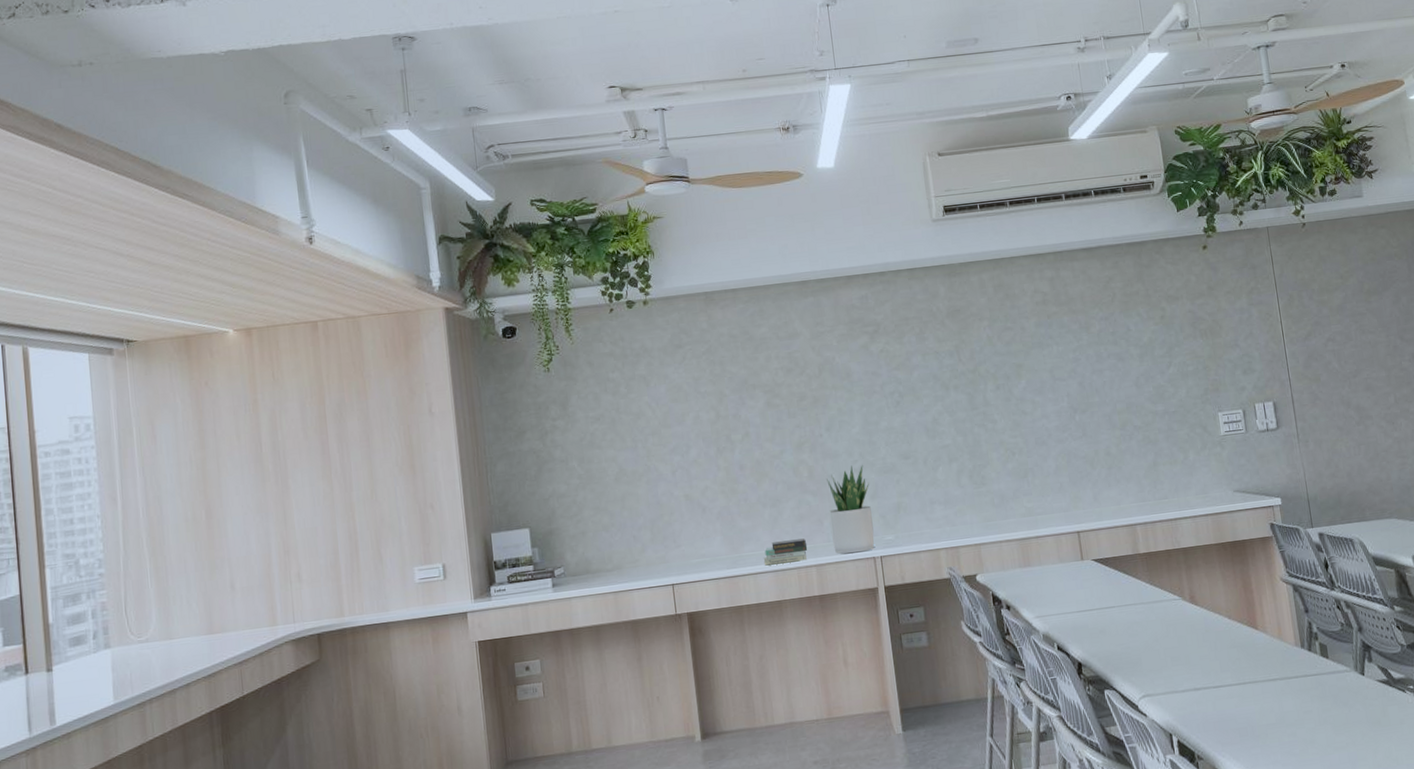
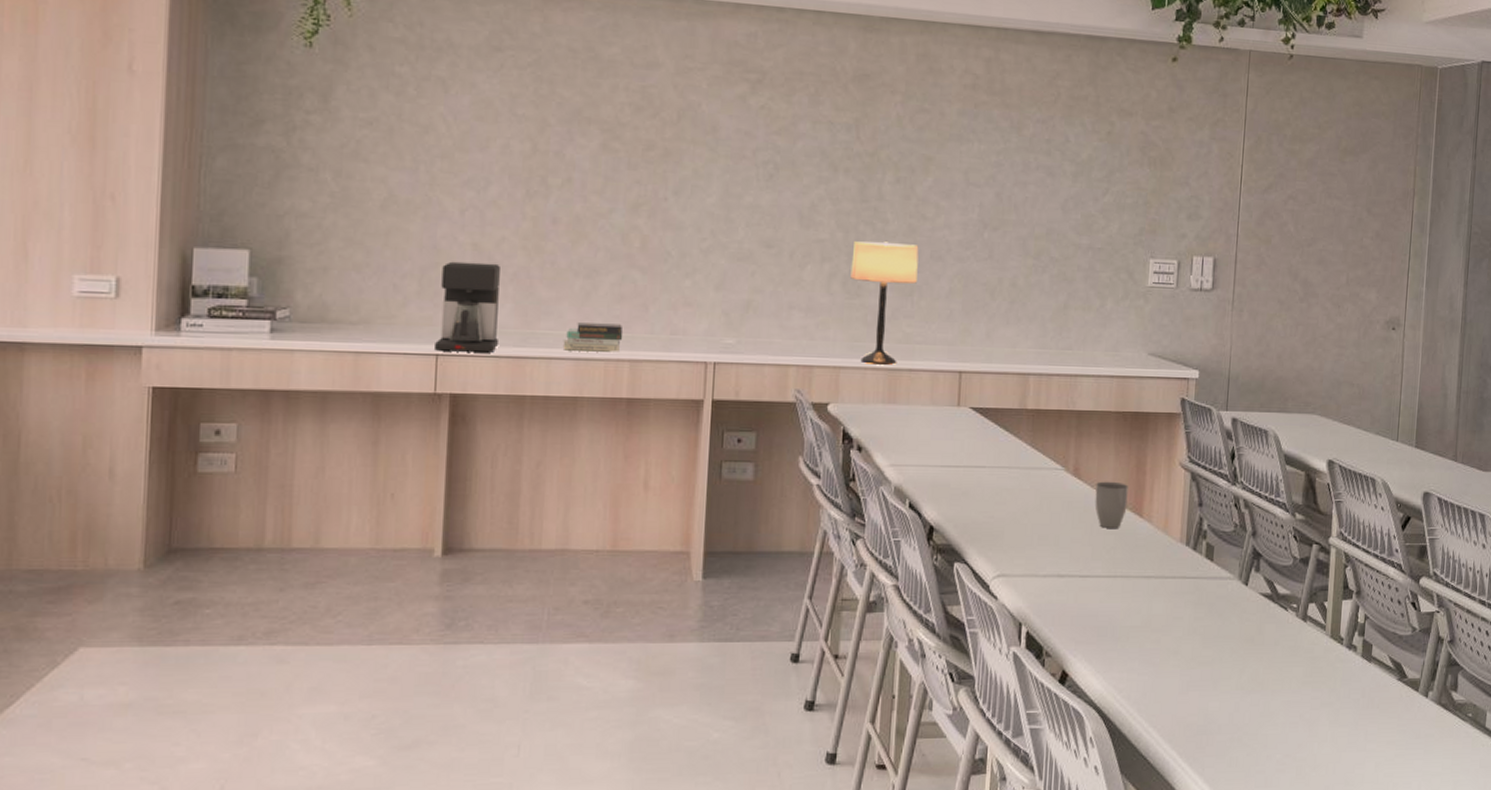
coffee maker: none [666,507,716,582] -> present [435,261,500,353]
planter: present [827,465,874,554] -> none [656,243,716,354]
table lamp: none [972,436,1029,538] -> present [850,241,919,365]
mug: none [1211,602,1243,643] -> present [1095,481,1128,528]

